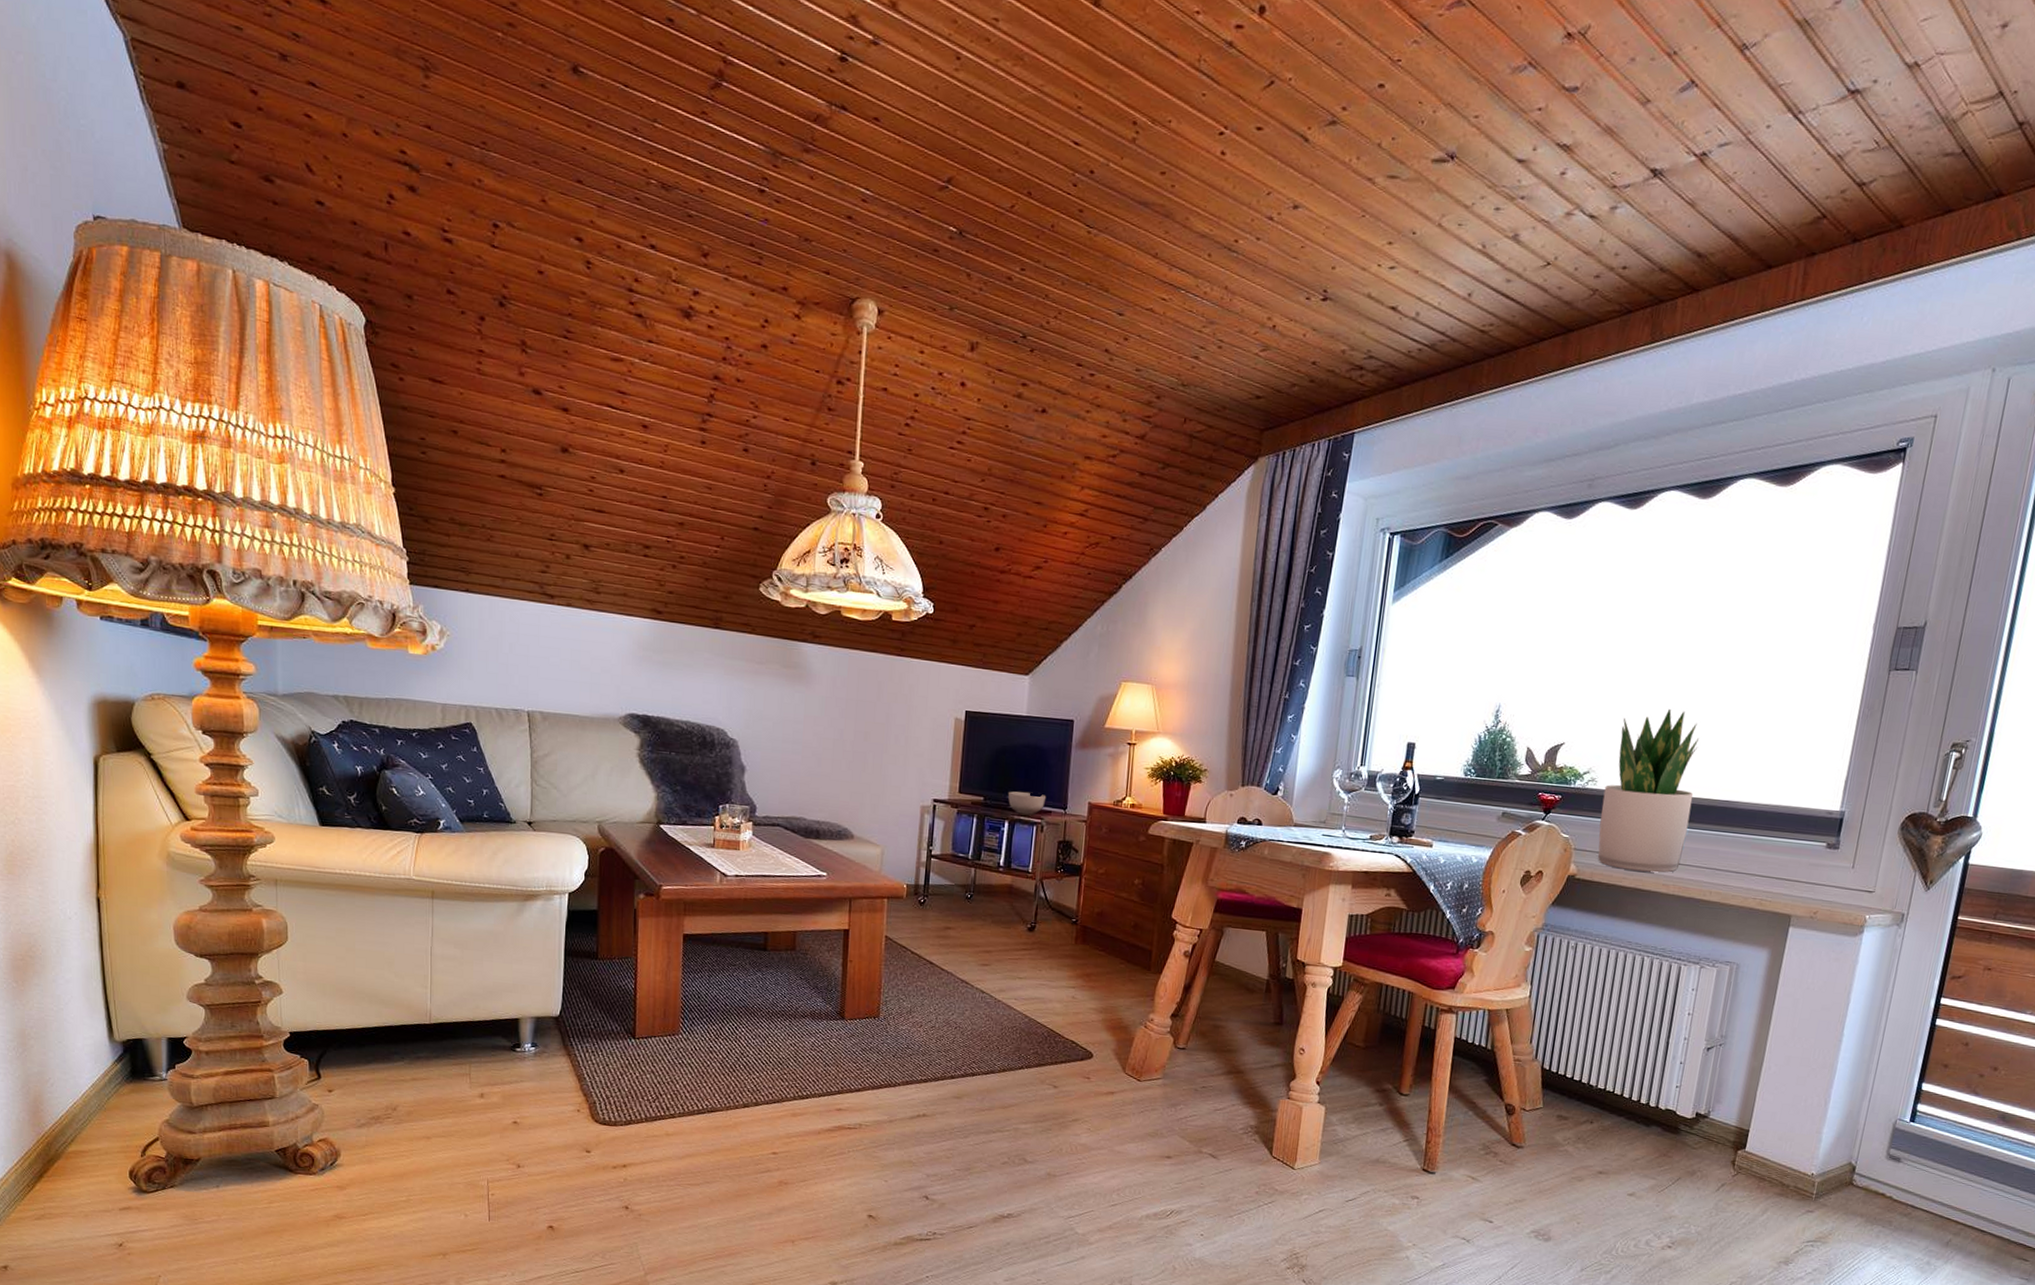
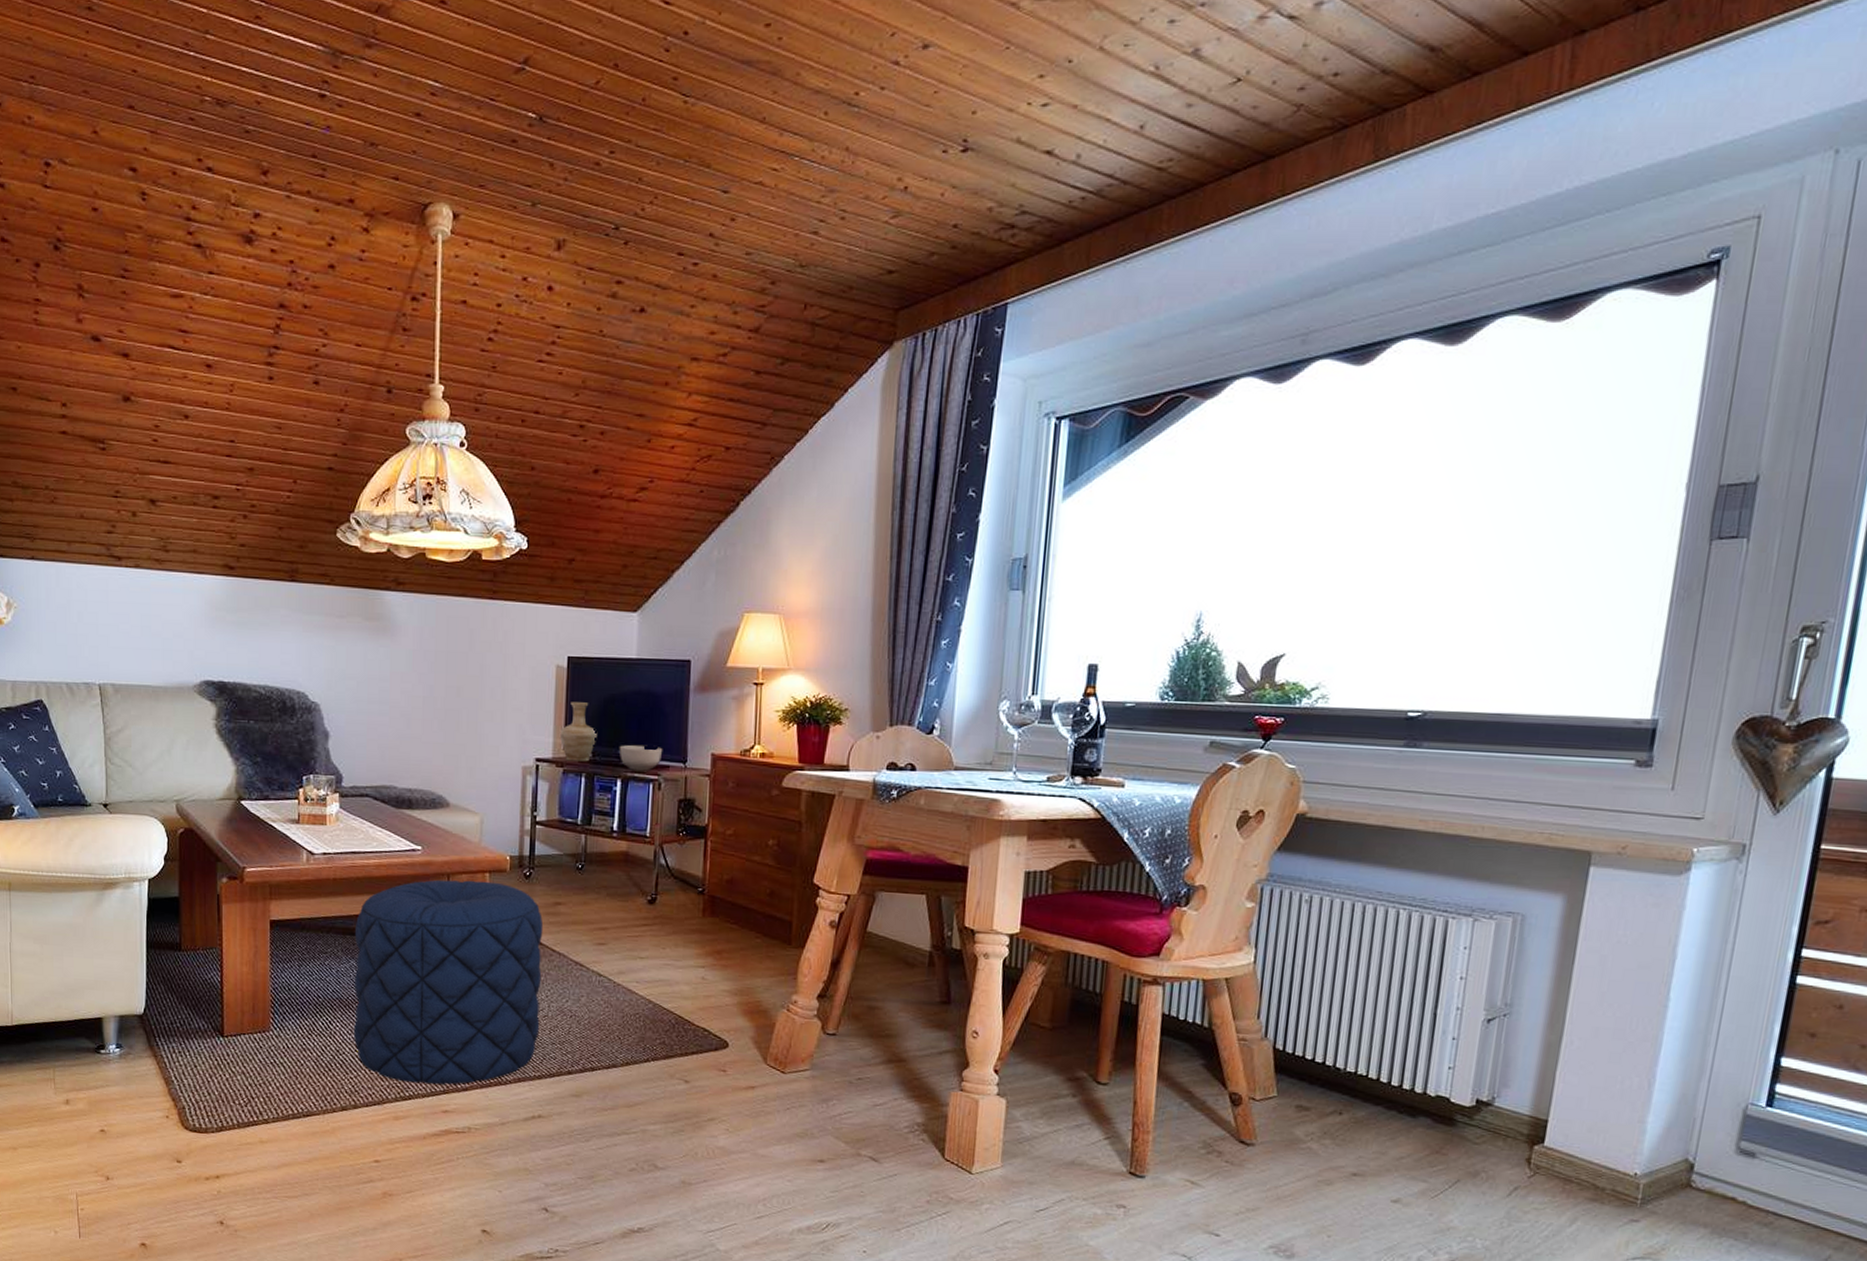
pouf: none [758,903,935,1086] -> present [354,879,544,1085]
vase: none [955,751,990,804] -> present [559,702,598,762]
planter: present [1598,708,1699,873] -> none [1334,604,1459,807]

